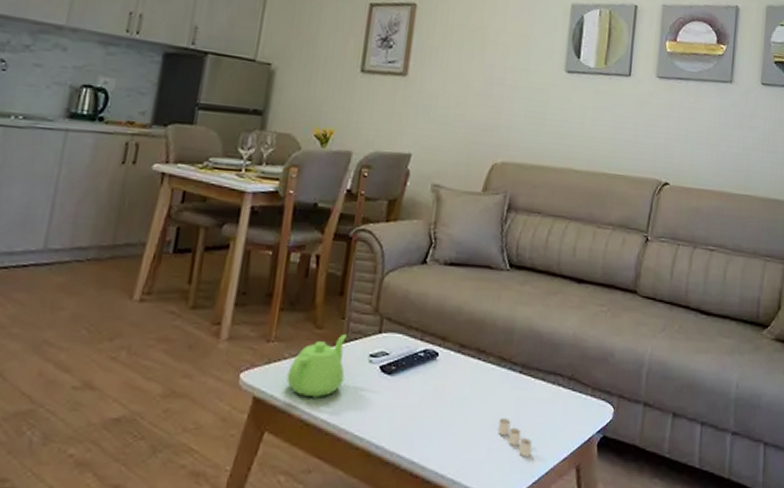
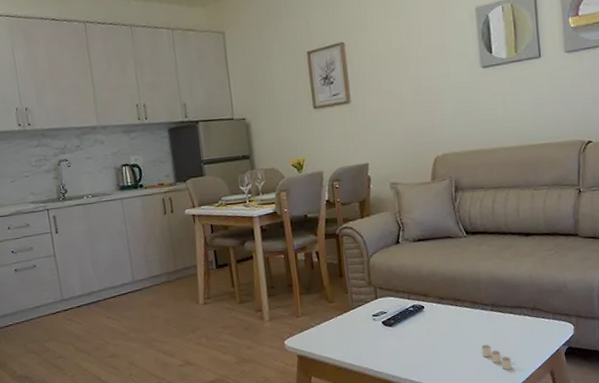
teapot: present [286,334,347,398] -> none [316,304,358,350]

